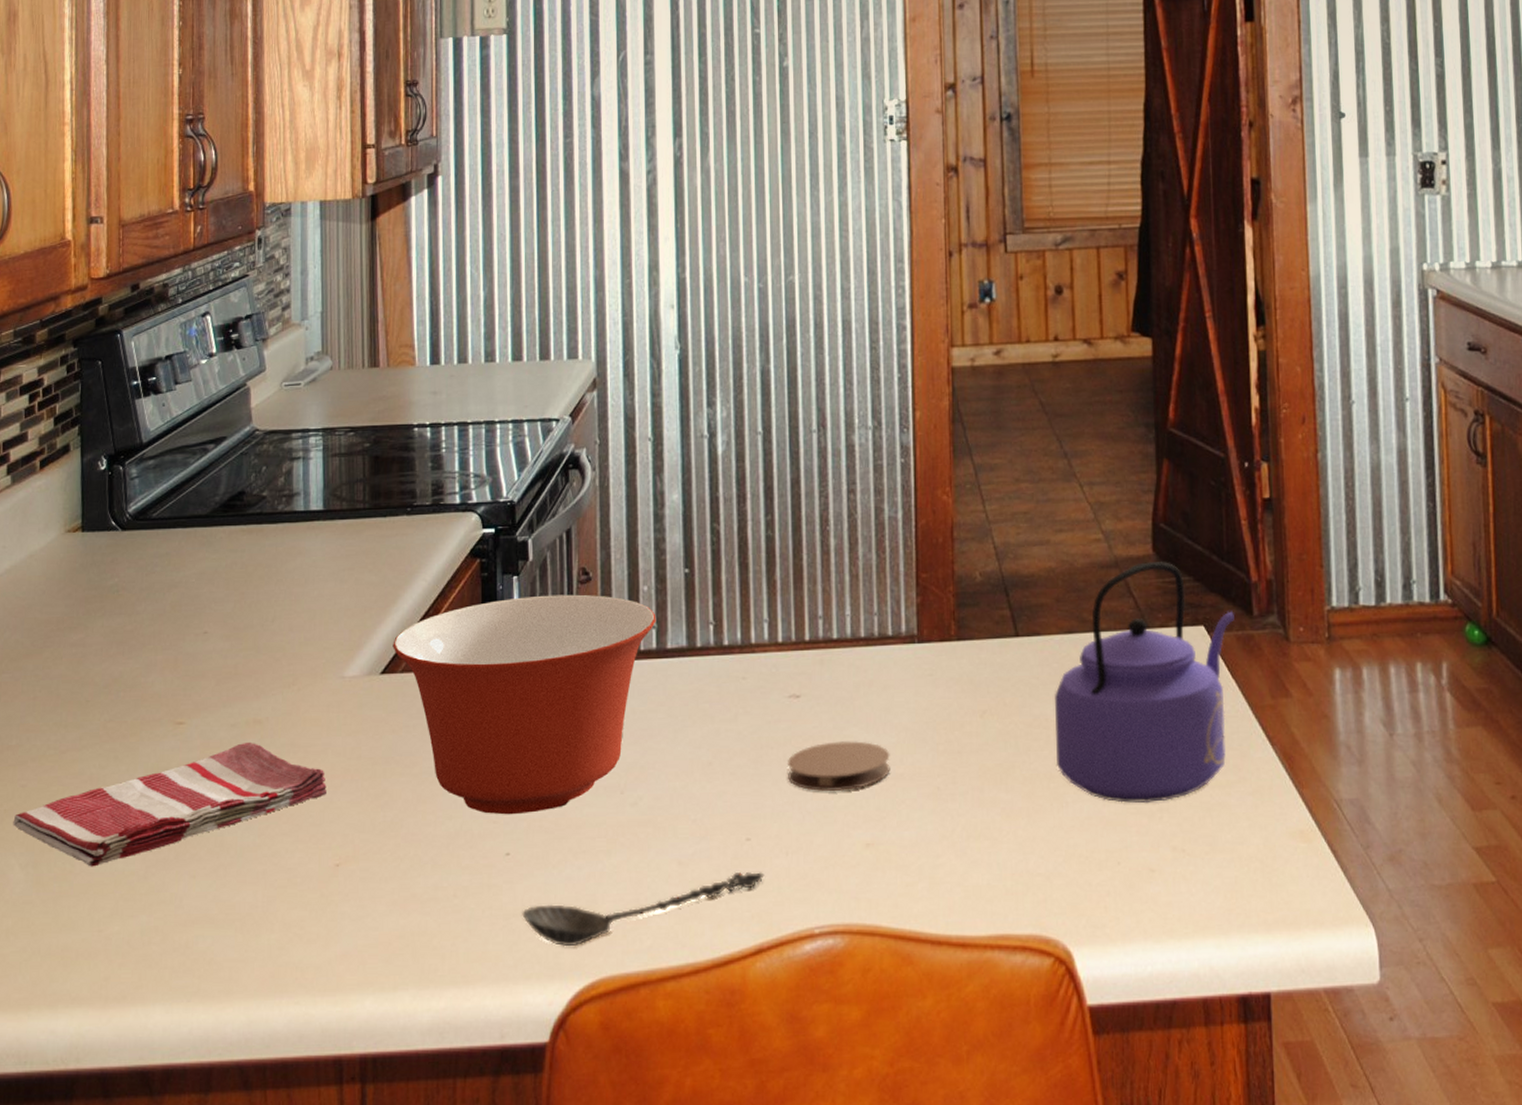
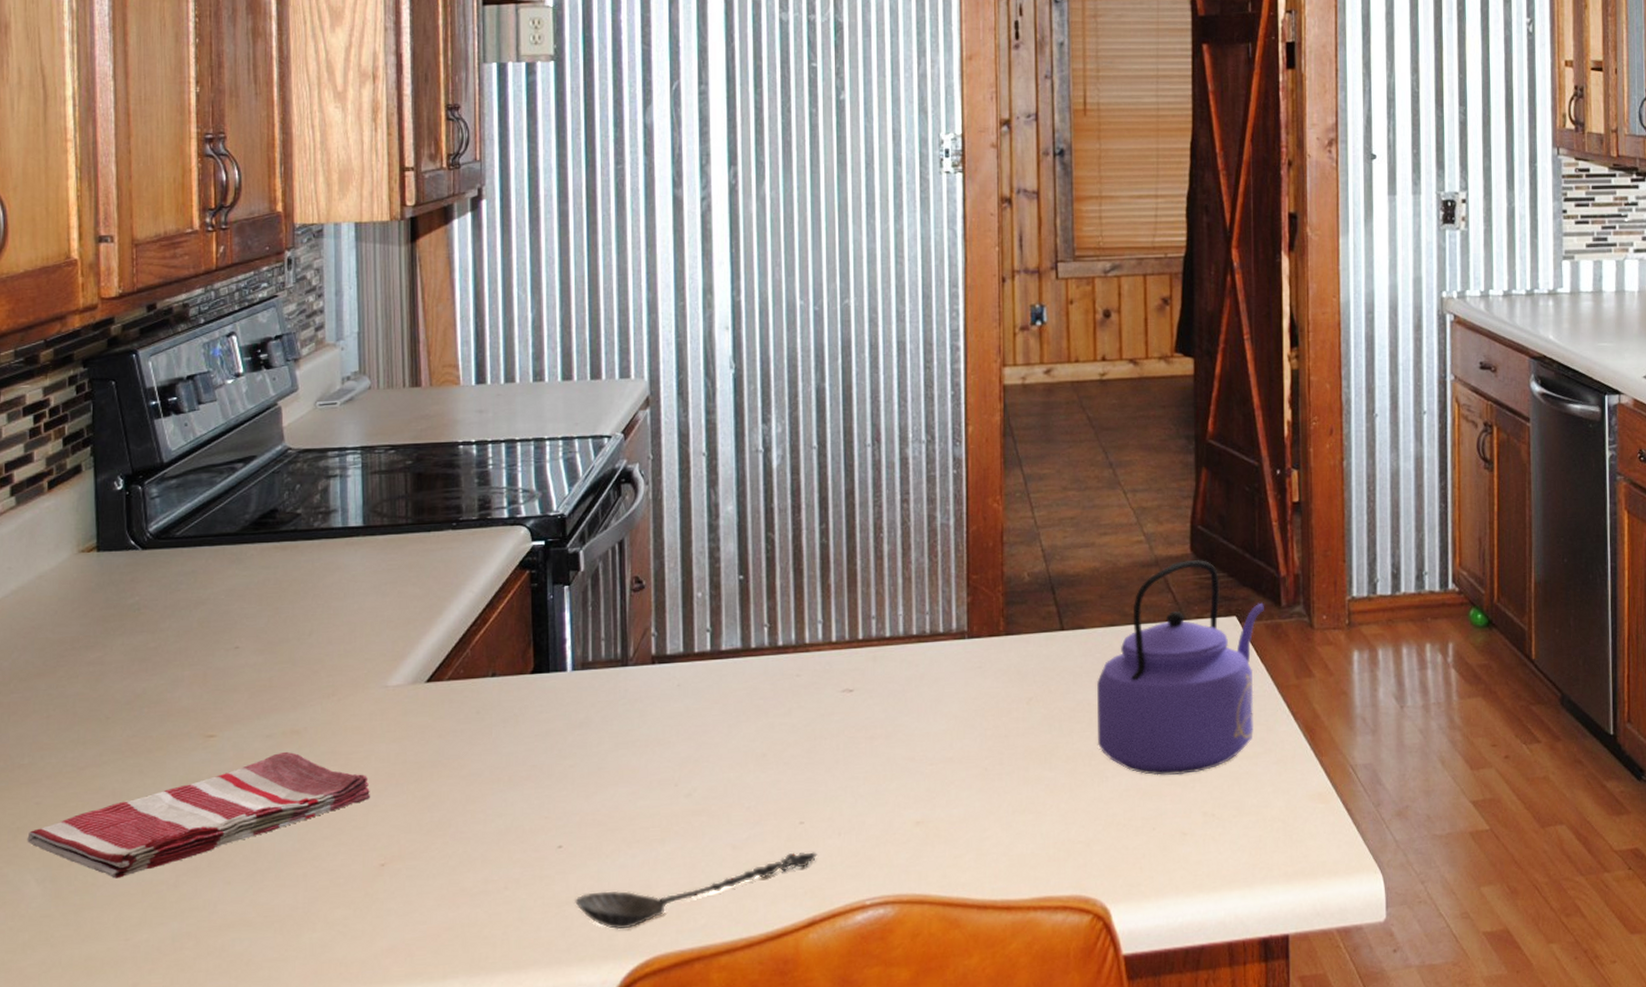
mixing bowl: present [392,594,656,815] -> none [438,601,711,811]
coaster: present [787,741,890,792] -> none [840,729,940,777]

